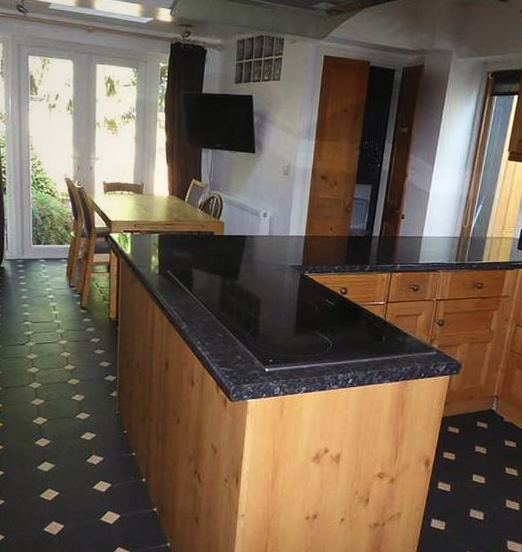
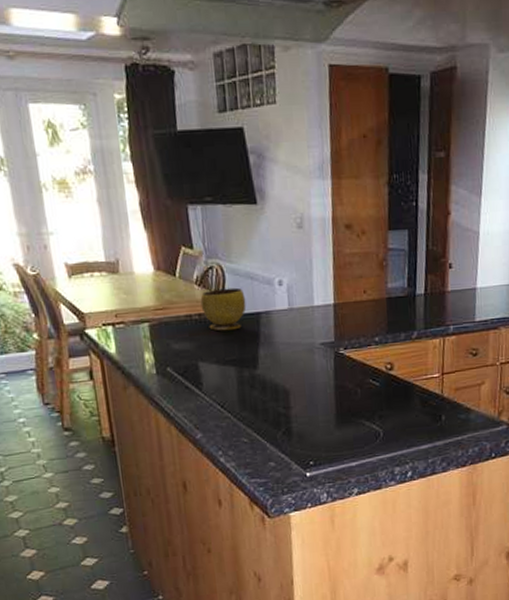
bowl: none [201,214,236,247] -> present [200,287,247,331]

